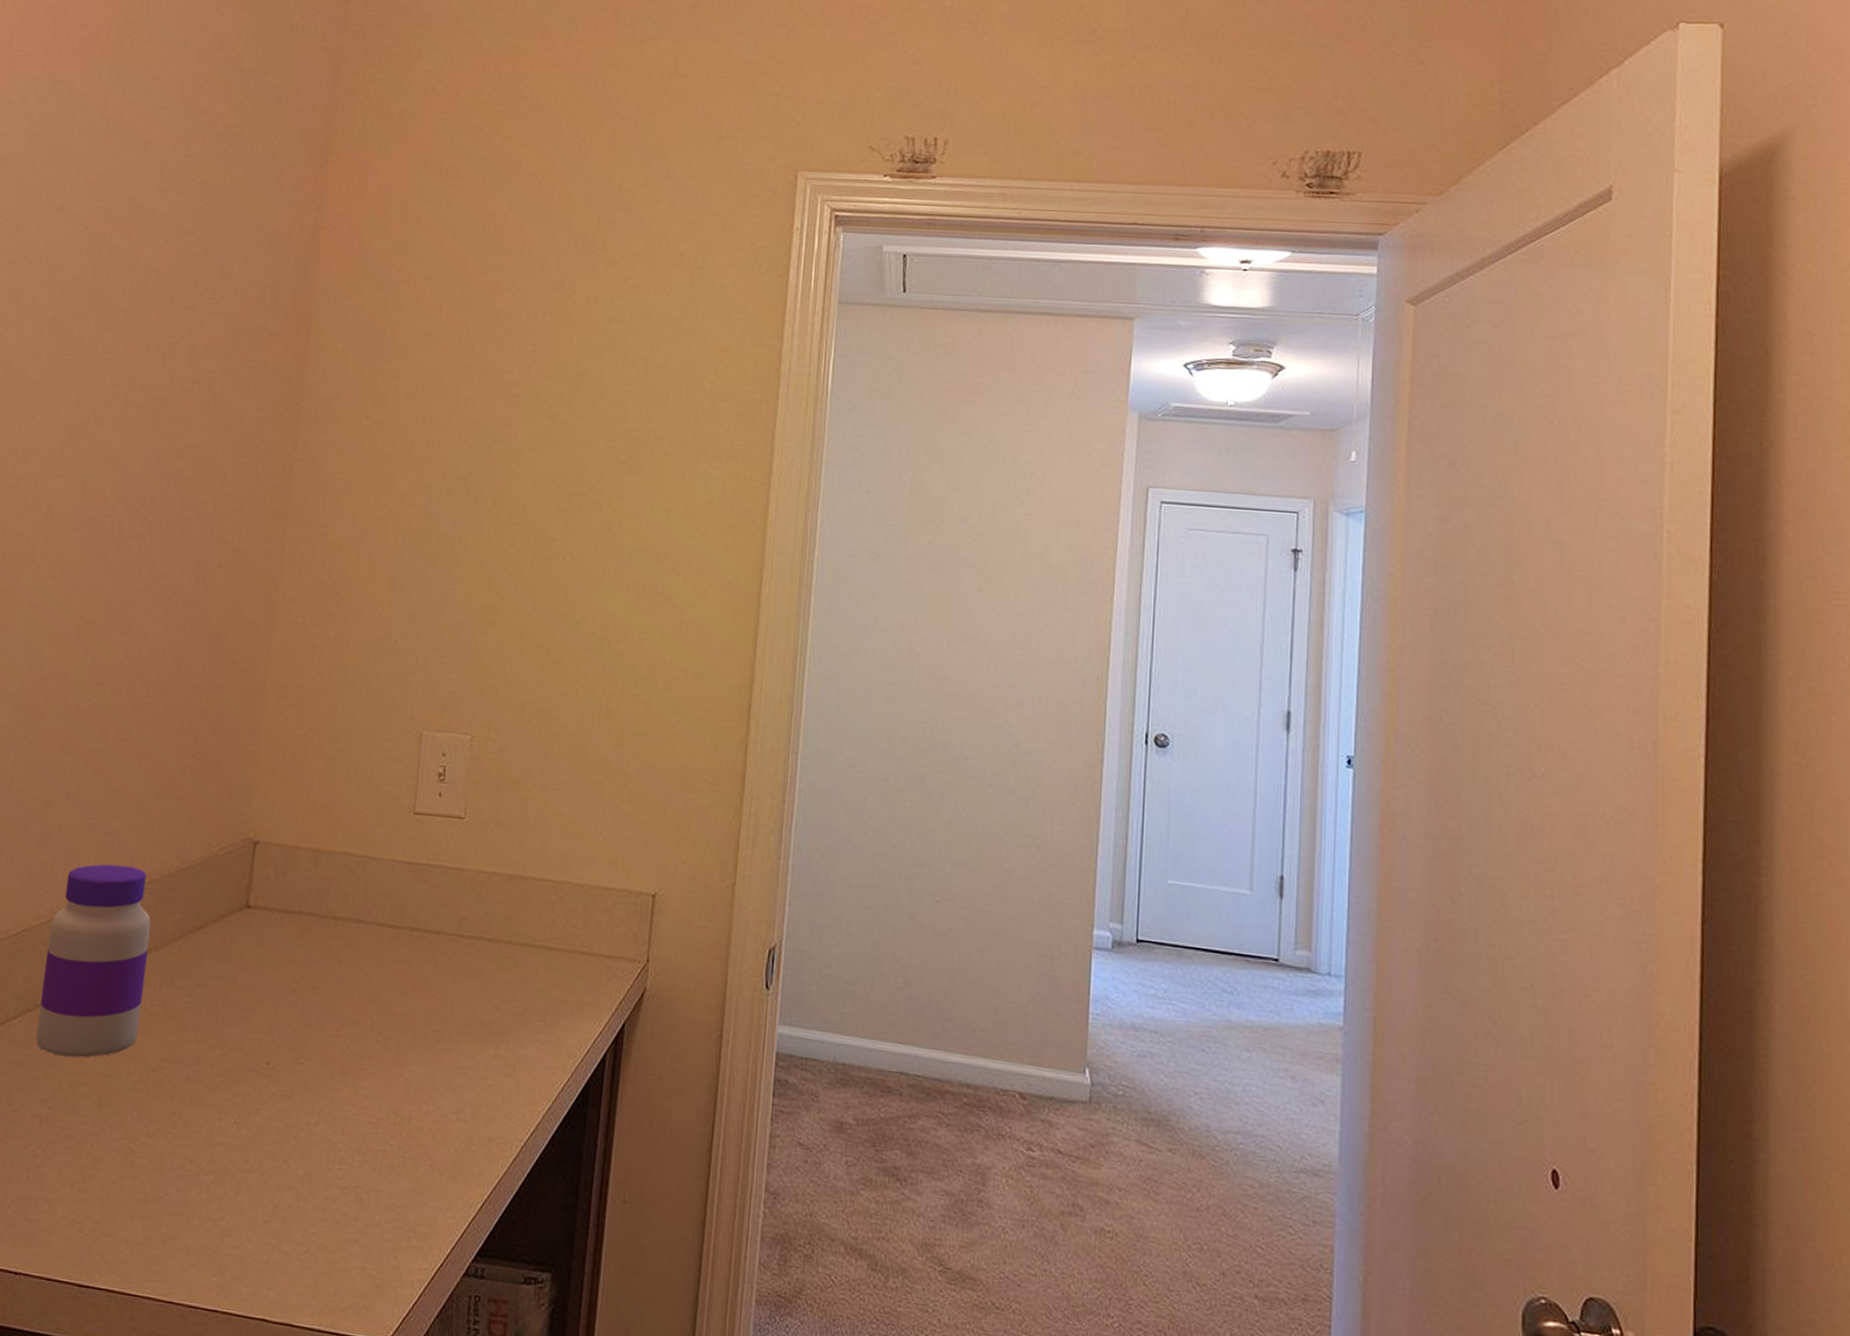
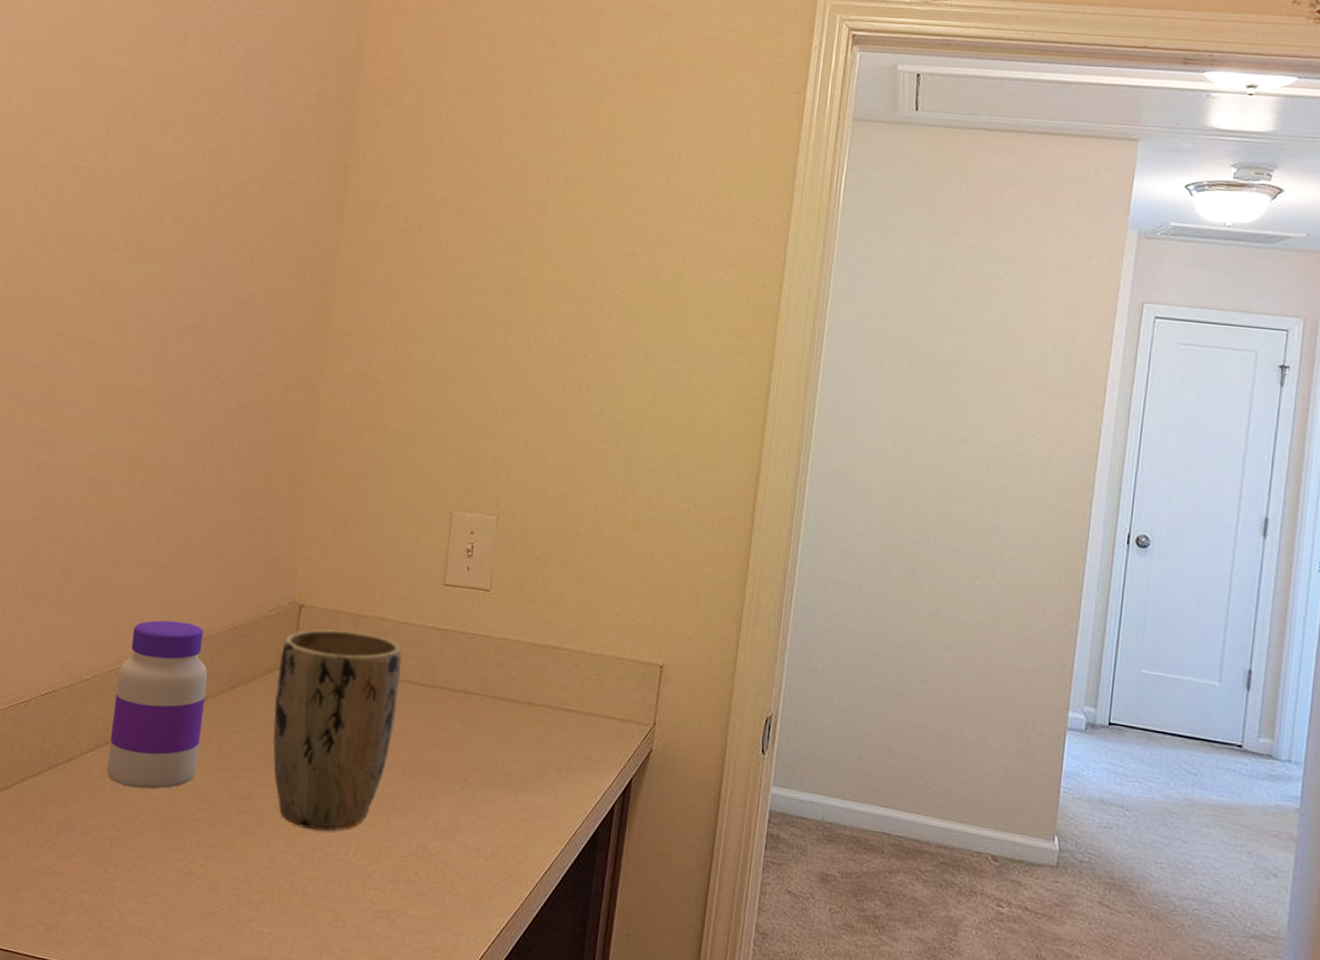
plant pot: none [224,867,368,1098] -> present [273,629,402,831]

